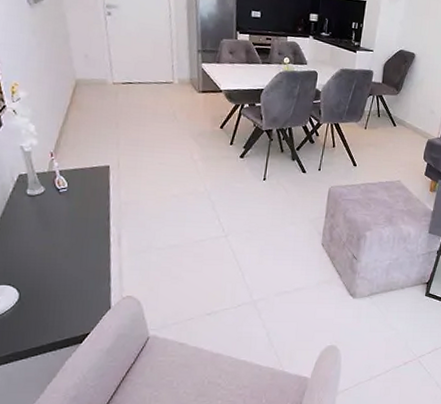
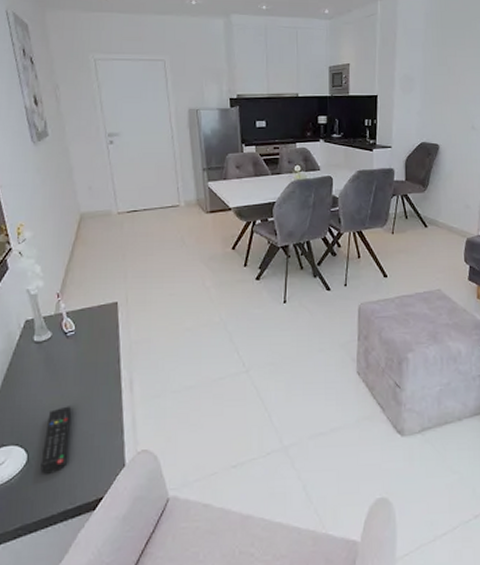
remote control: none [31,254,62,311] -> present [40,406,71,474]

